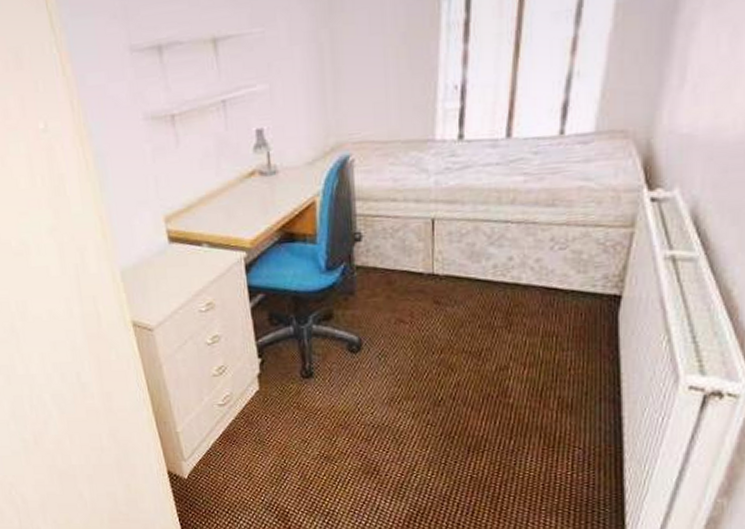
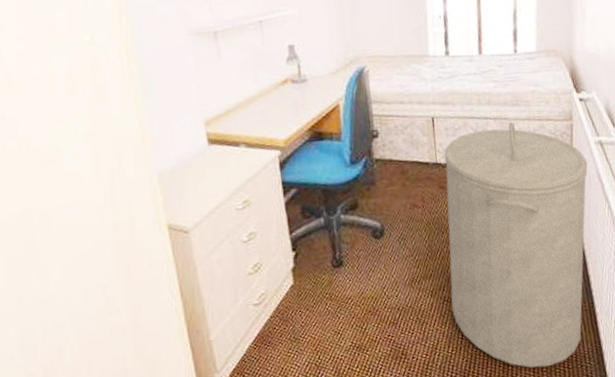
laundry hamper: none [435,228,648,505] -> present [444,122,588,368]

